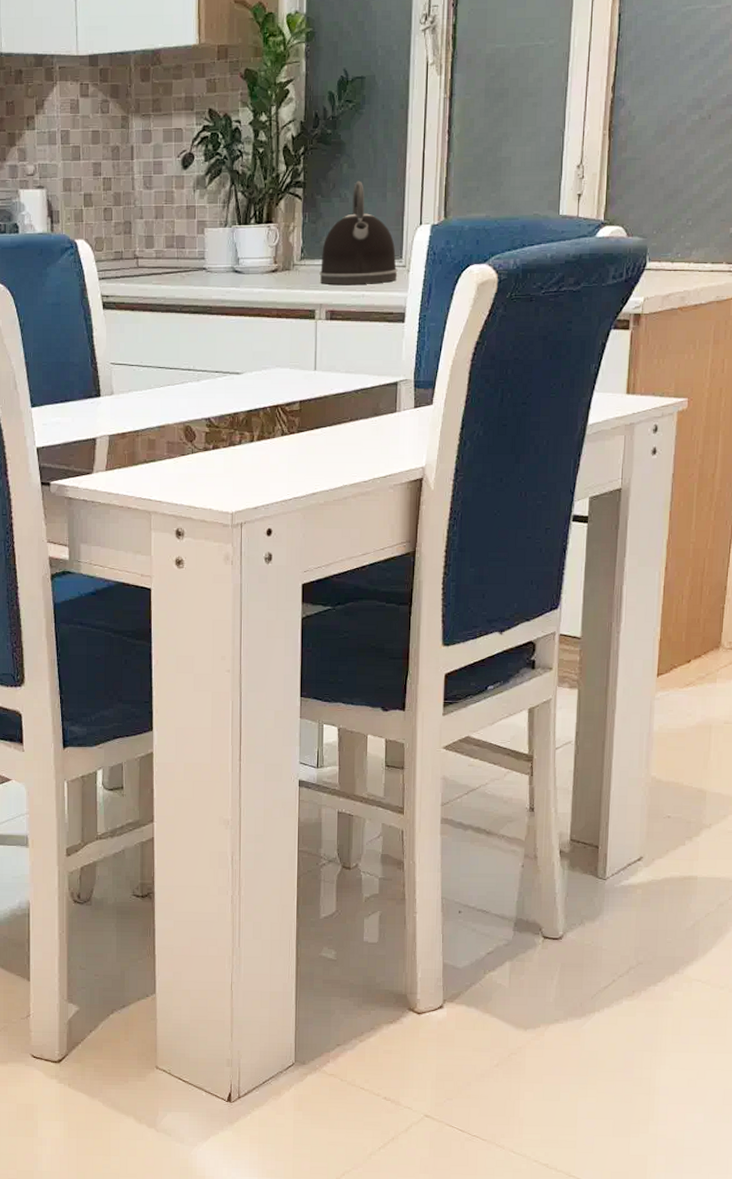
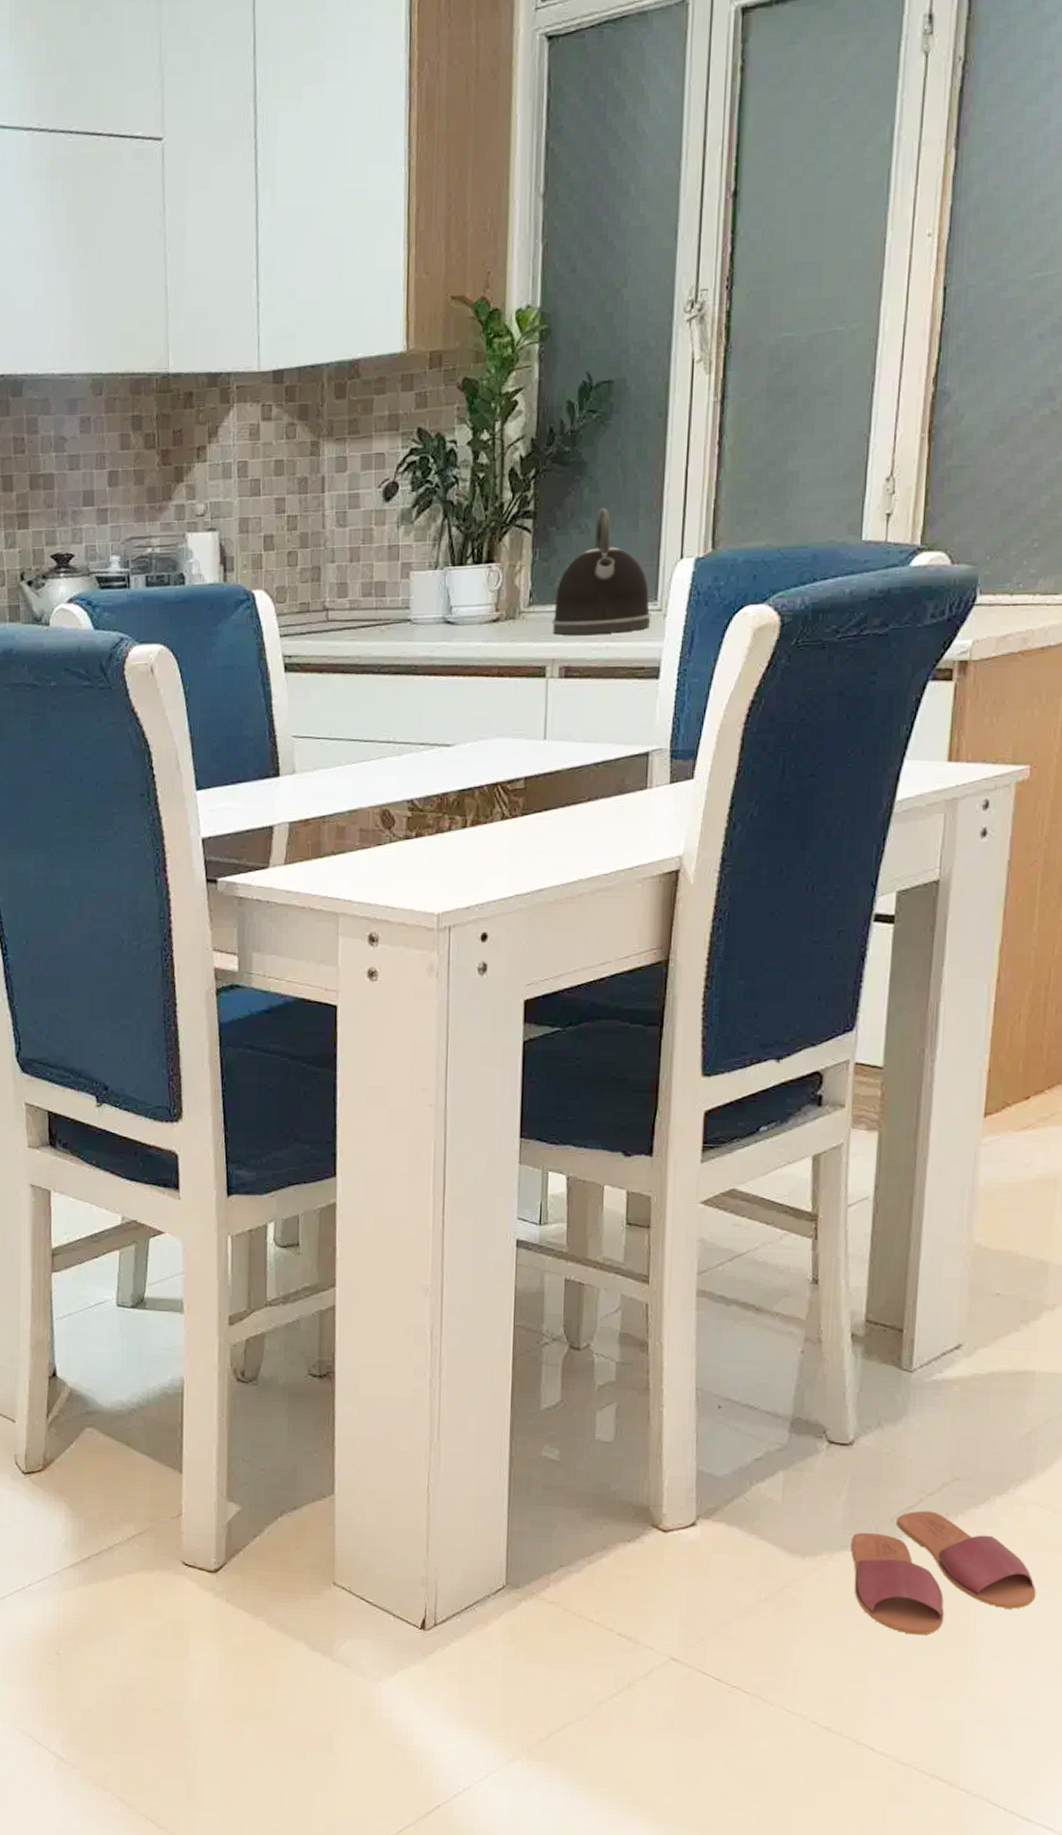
slippers: none [561,989,700,1088] -> present [850,1510,1037,1635]

